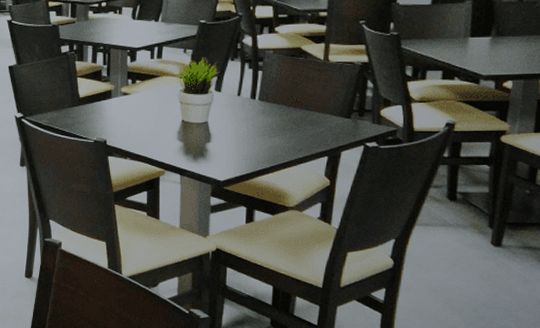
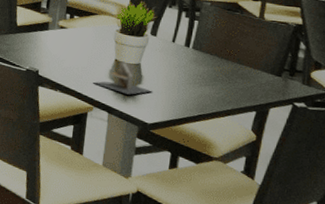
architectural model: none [161,121,222,154] -> present [92,61,152,95]

